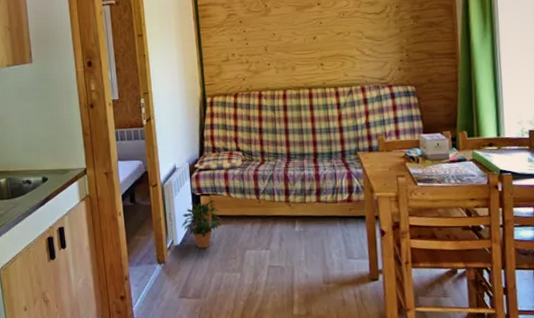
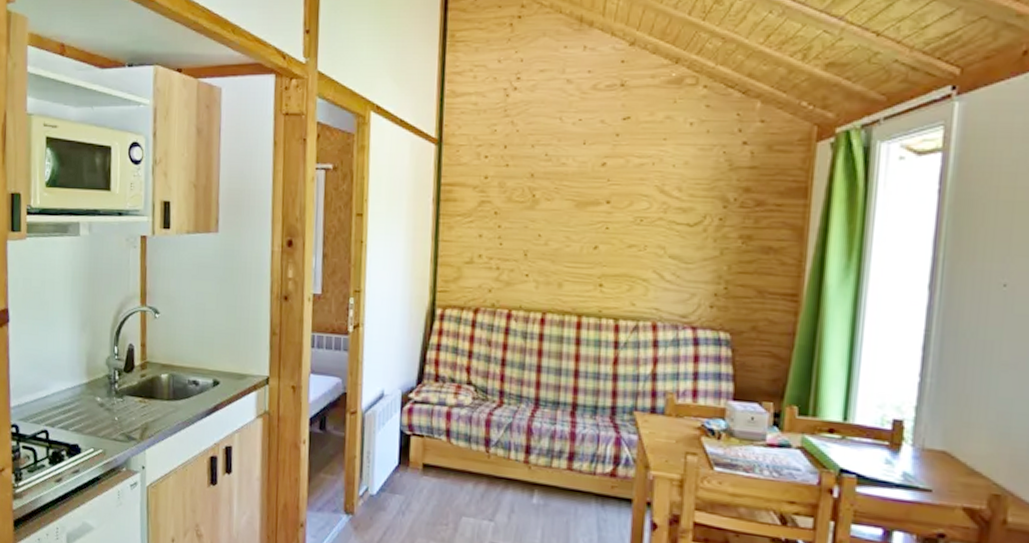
potted plant: present [181,200,222,249] -> none [381,442,435,505]

